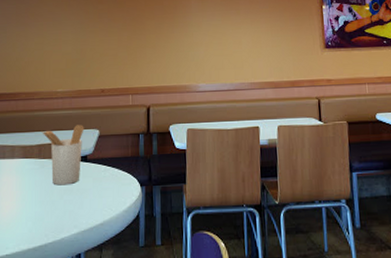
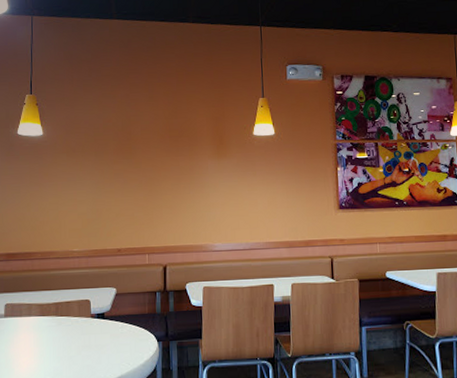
utensil holder: present [42,125,84,186] -> none [58,283,101,342]

